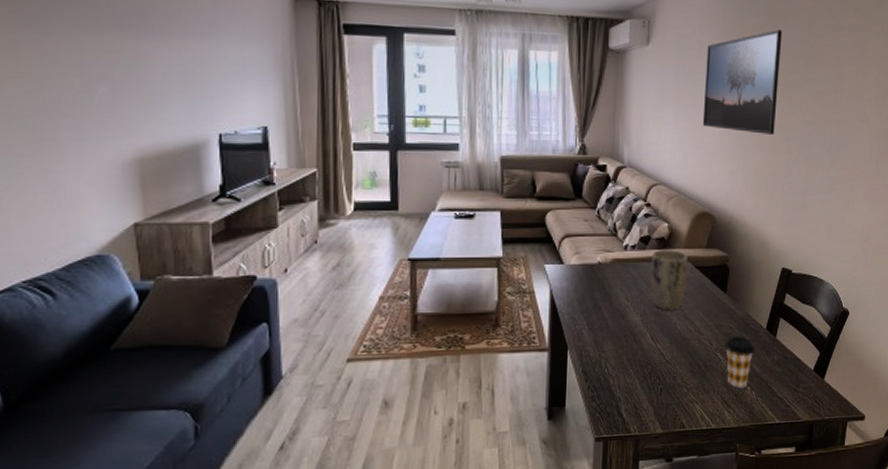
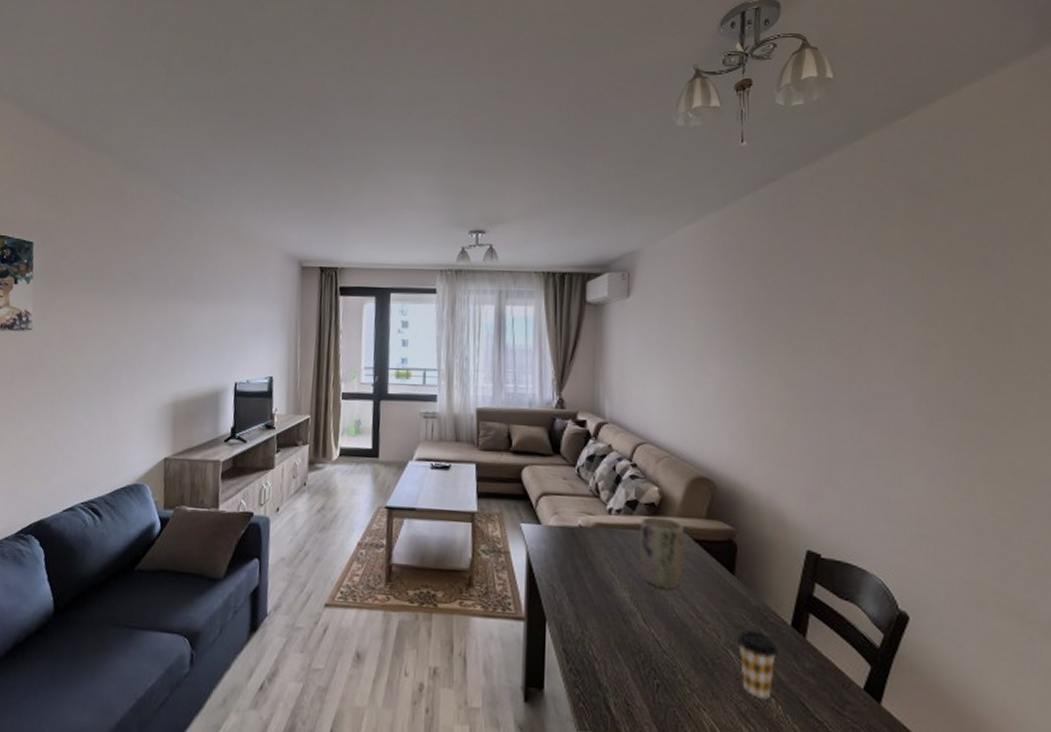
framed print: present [702,29,783,135] -> none [694,277,785,392]

